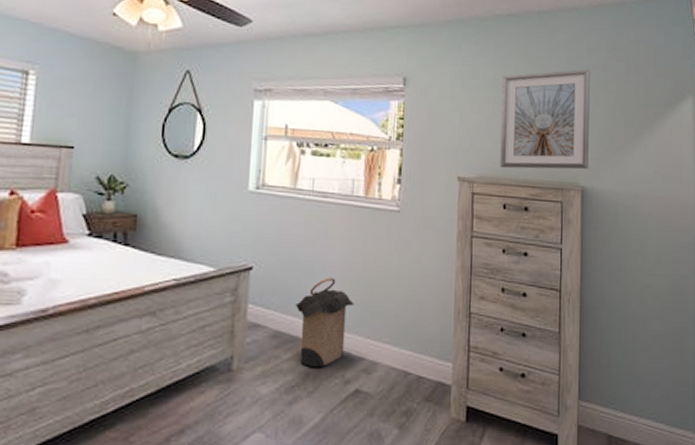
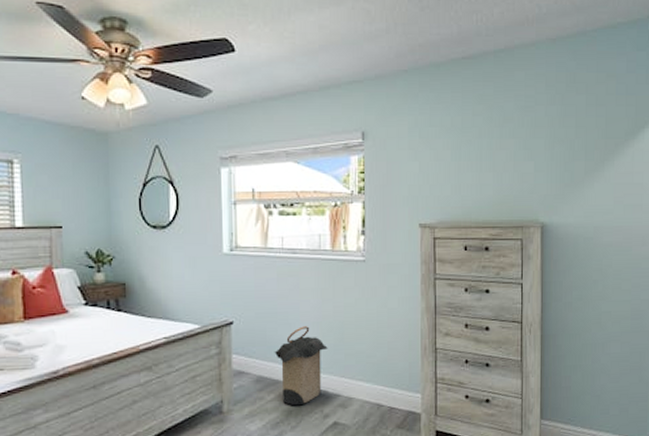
picture frame: present [500,69,590,170] -> none [460,106,549,212]

